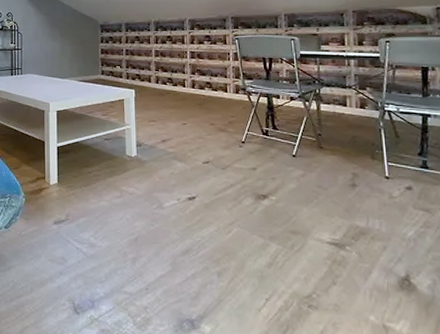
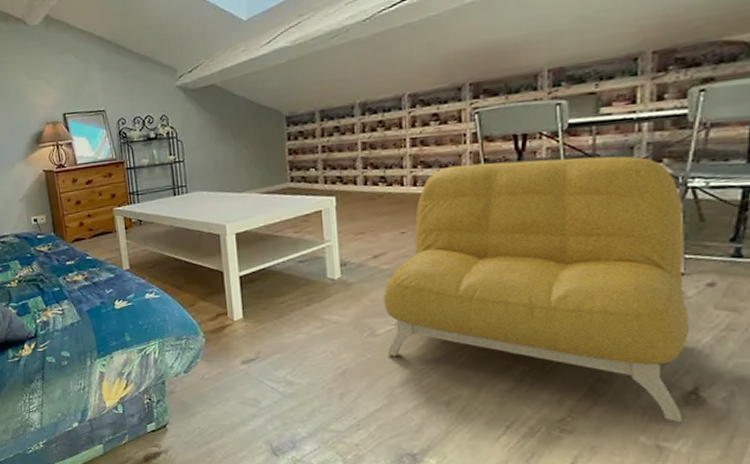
armchair: none [169,76,400,306] -> present [383,156,689,423]

